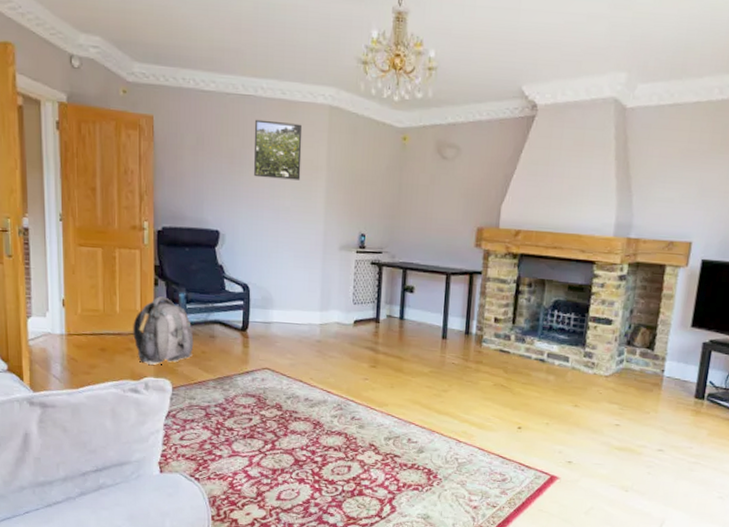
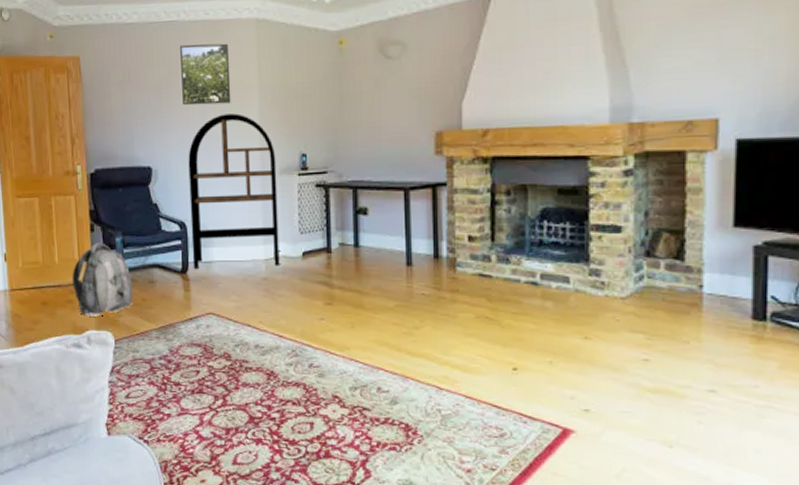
bookshelf: none [253,189,338,331] -> present [188,113,280,269]

